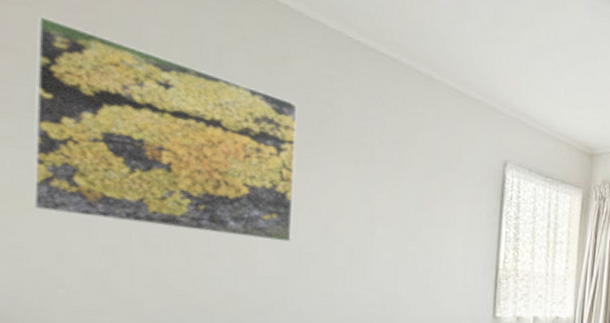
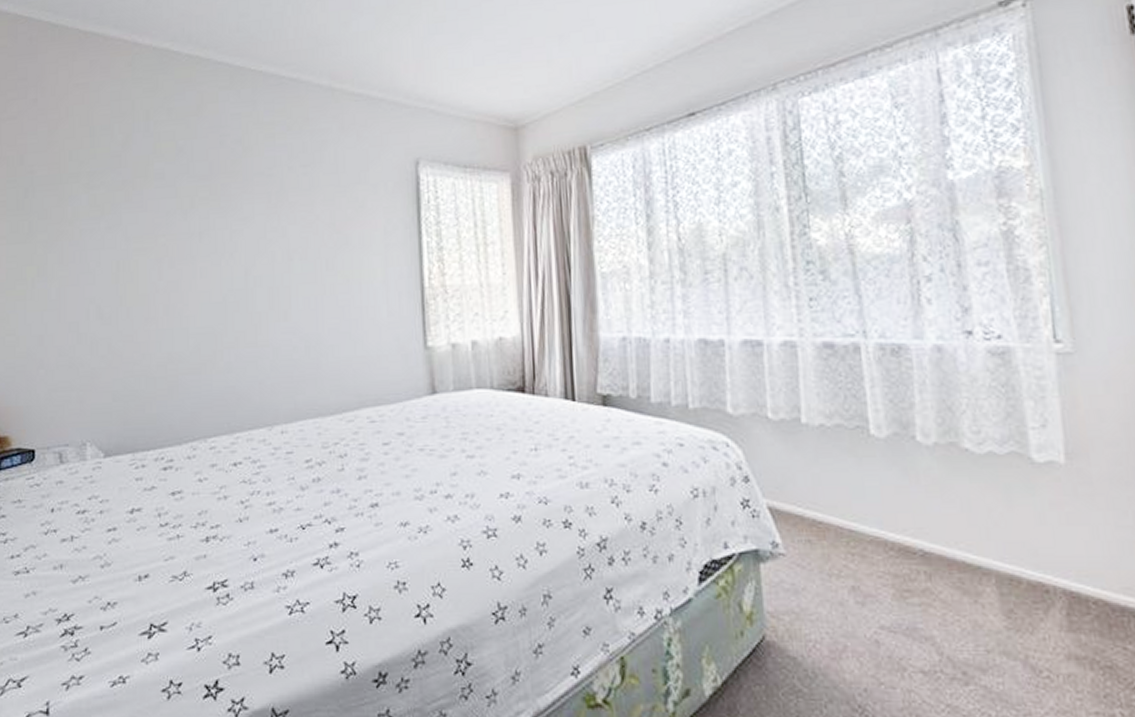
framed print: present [33,15,297,242] -> none [20,124,217,298]

